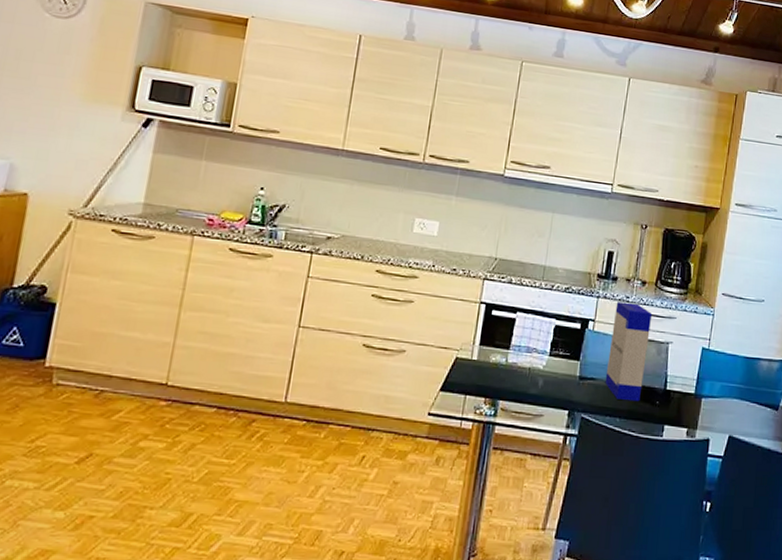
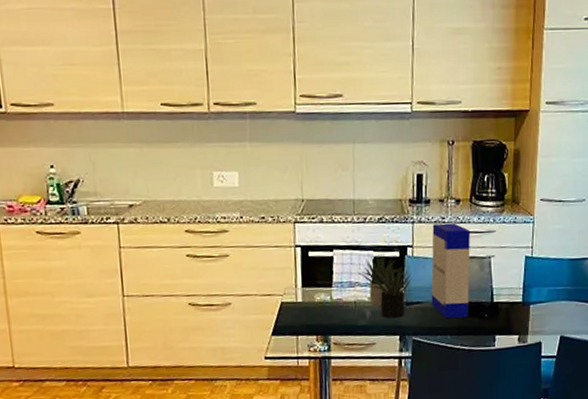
succulent plant: none [536,323,589,392] -> present [357,254,412,319]

